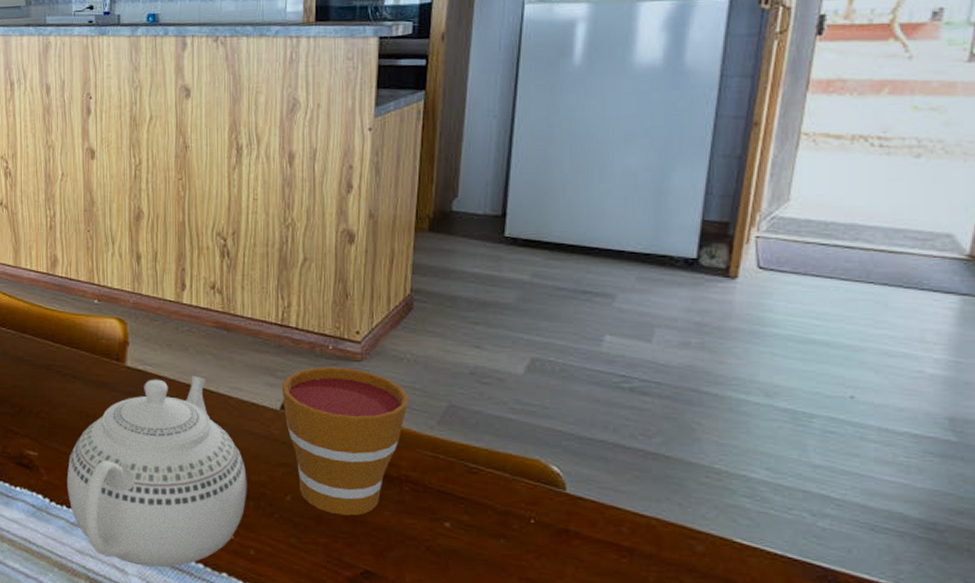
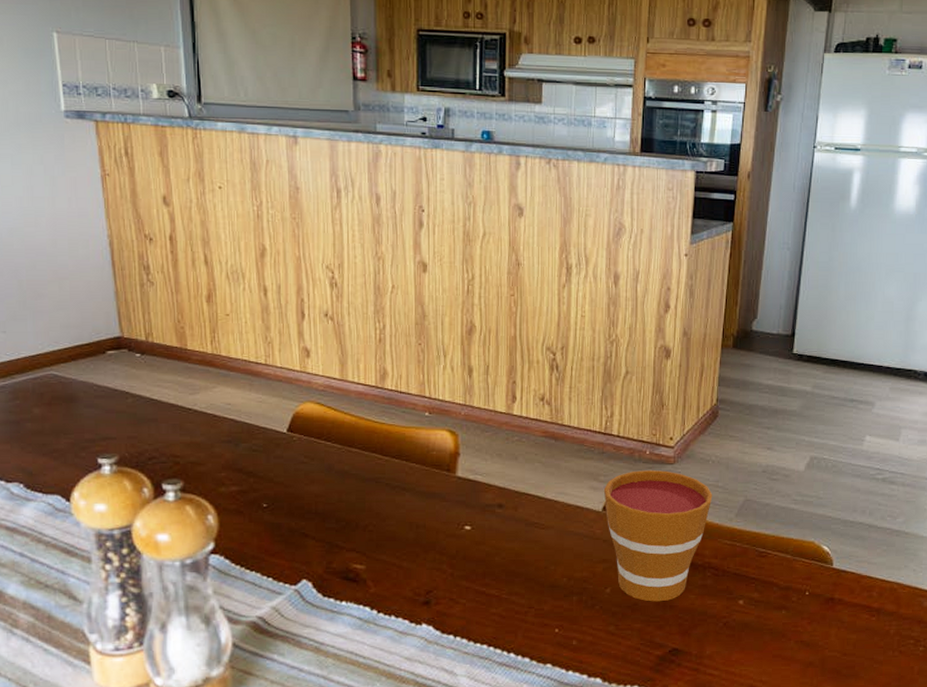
teapot: present [66,375,247,568] -> none [395,483,571,666]

